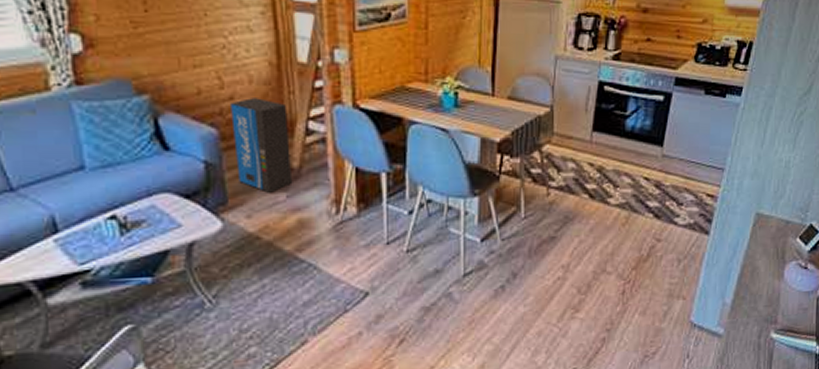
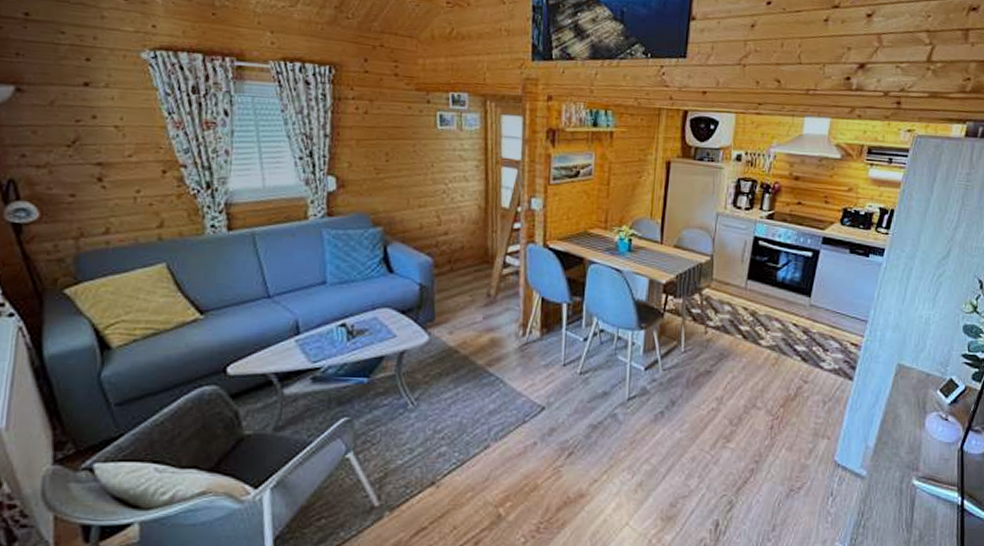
air purifier: present [231,98,293,193] -> none [444,234,490,314]

